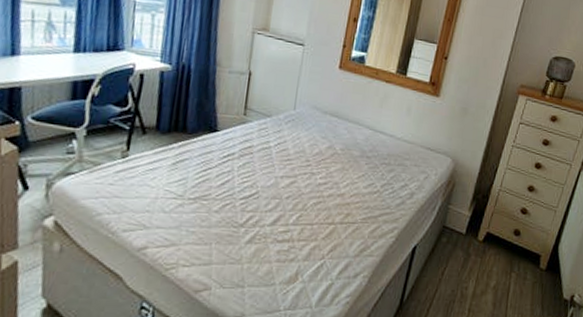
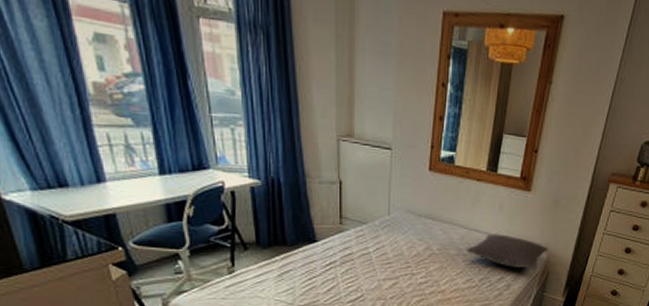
pillow: none [370,137,455,179] -> present [467,234,548,270]

